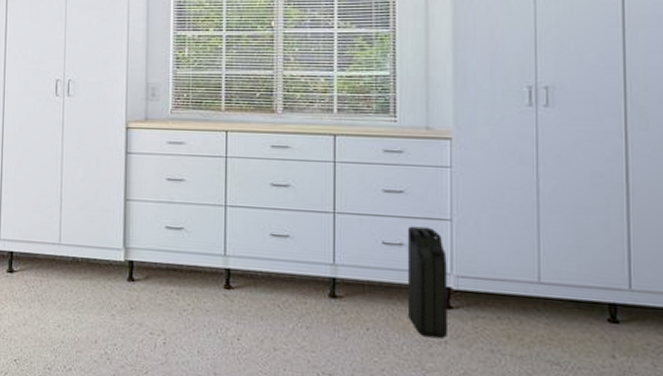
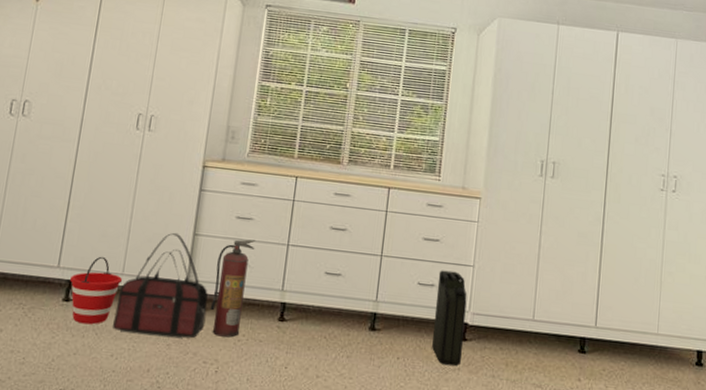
bucket: none [12,226,61,295] -> present [70,256,123,325]
duffel bag: none [57,199,148,309] -> present [113,232,209,339]
fire extinguisher: none [150,202,191,307] -> present [210,239,256,338]

